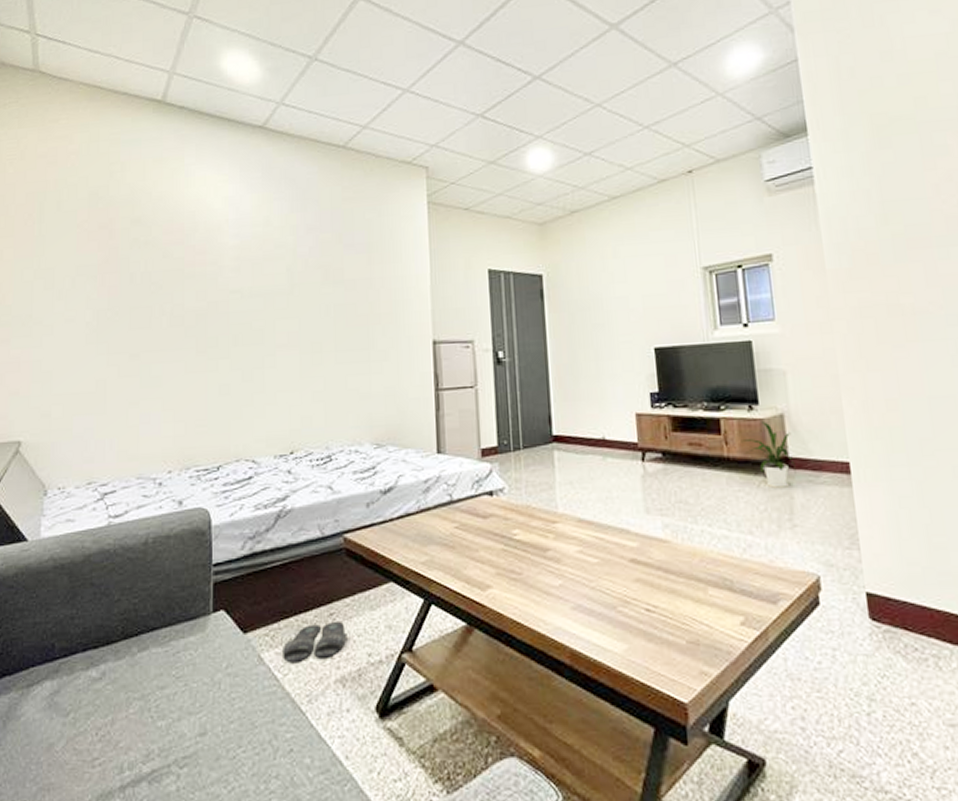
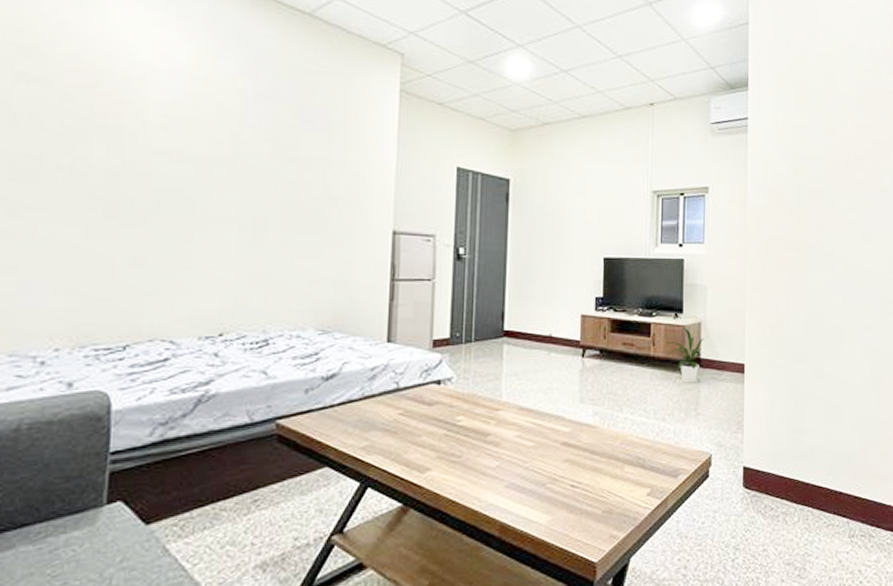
slippers: present [283,620,347,664] -> none [193,507,272,553]

